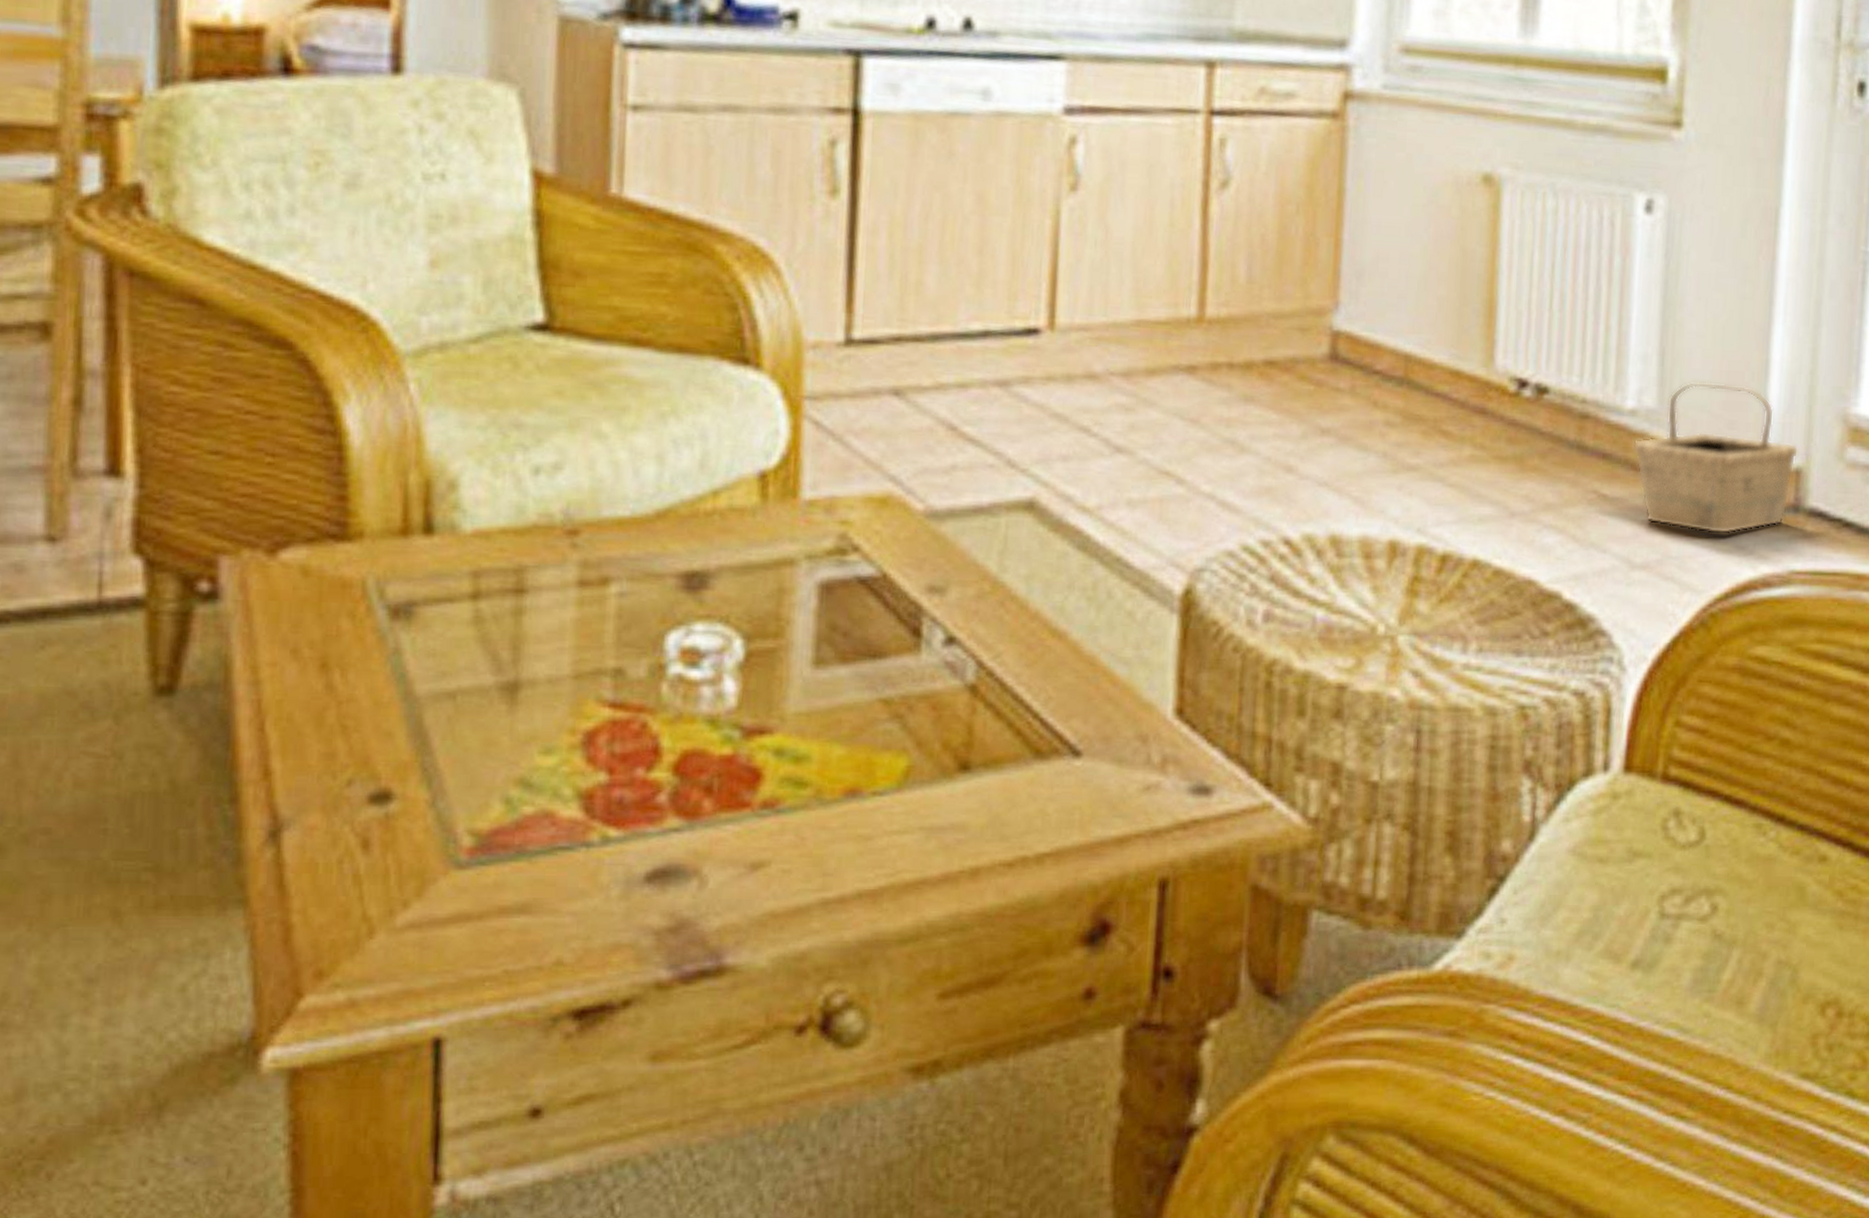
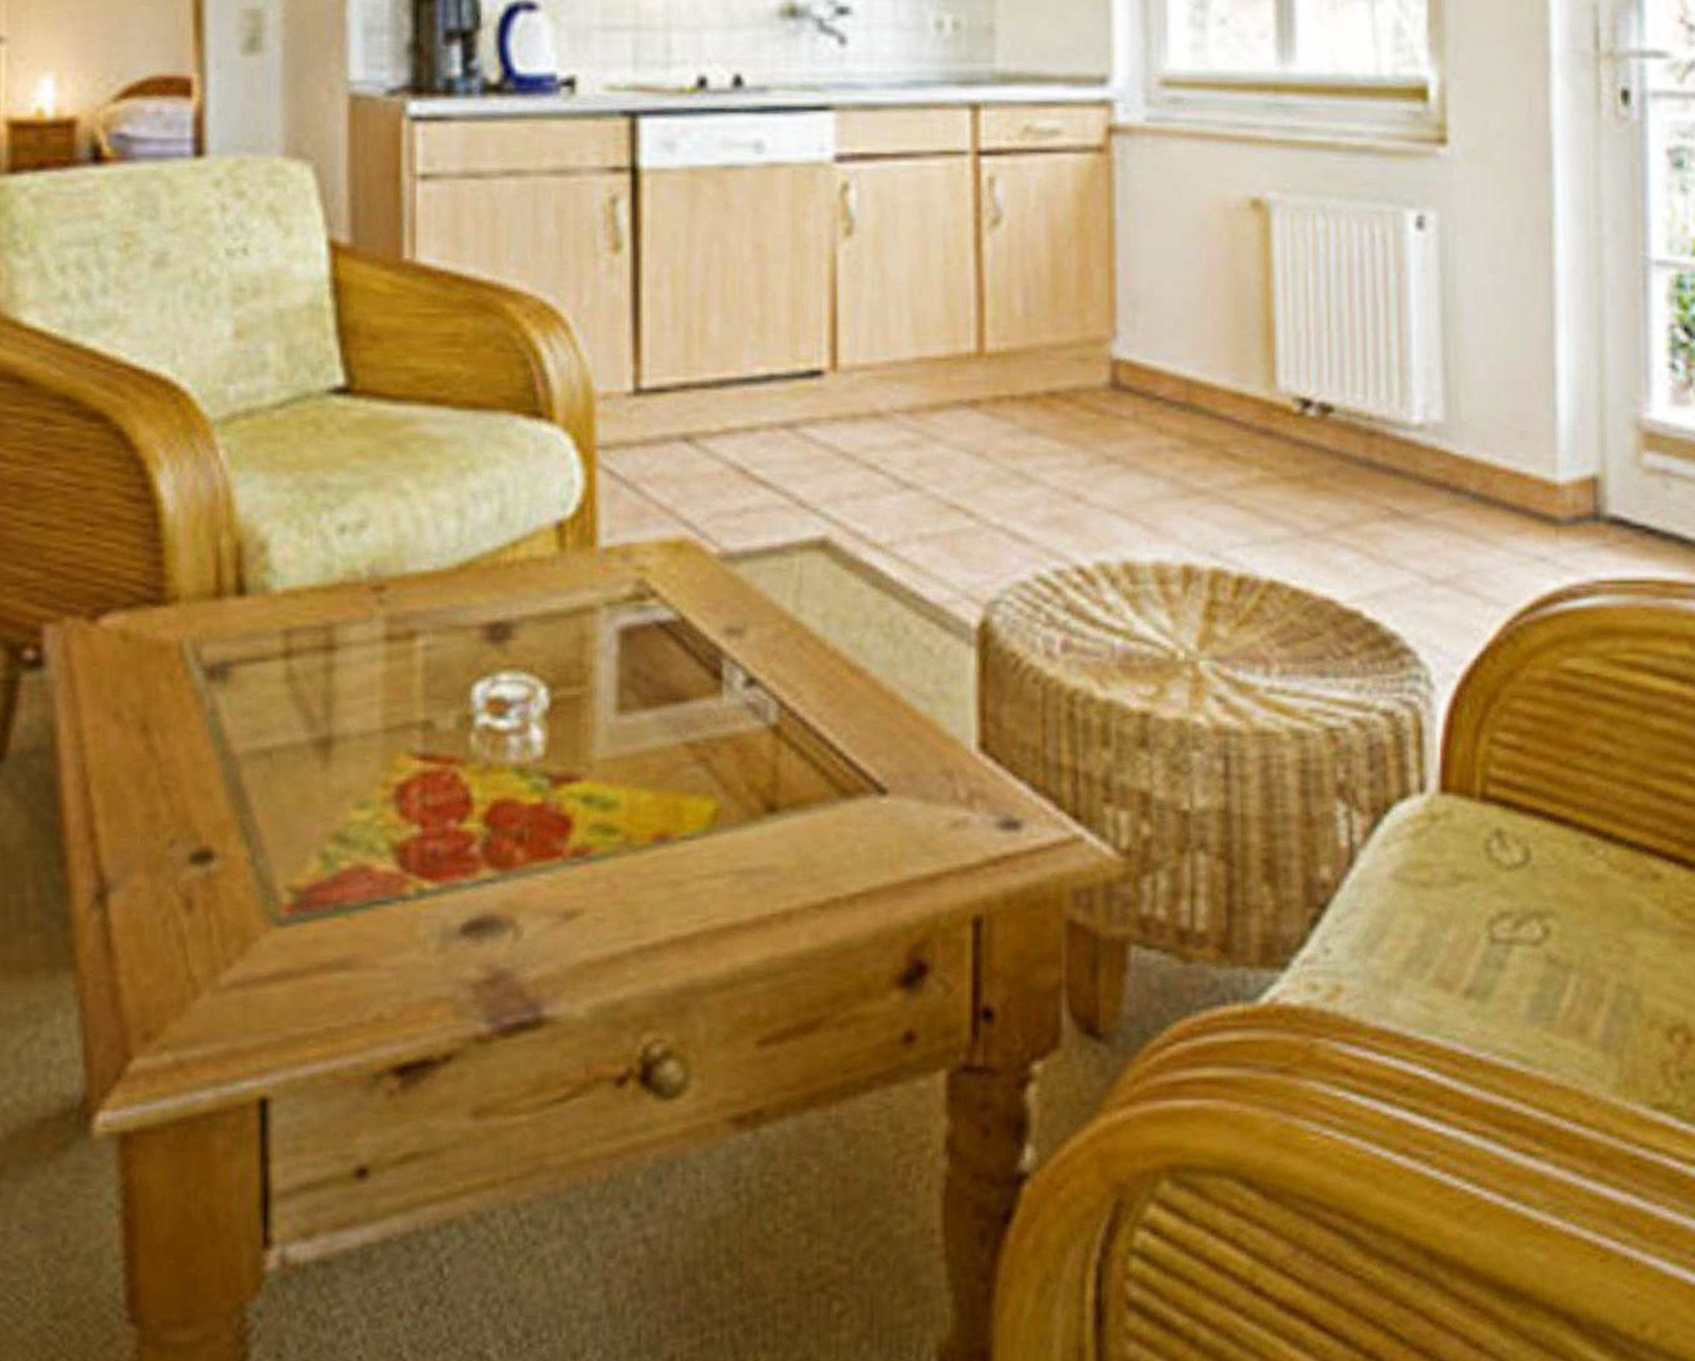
basket: present [1633,381,1799,534] -> none [1423,393,1594,546]

